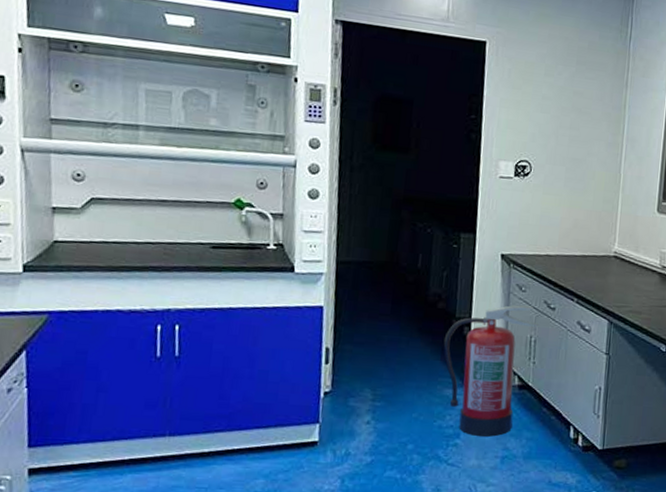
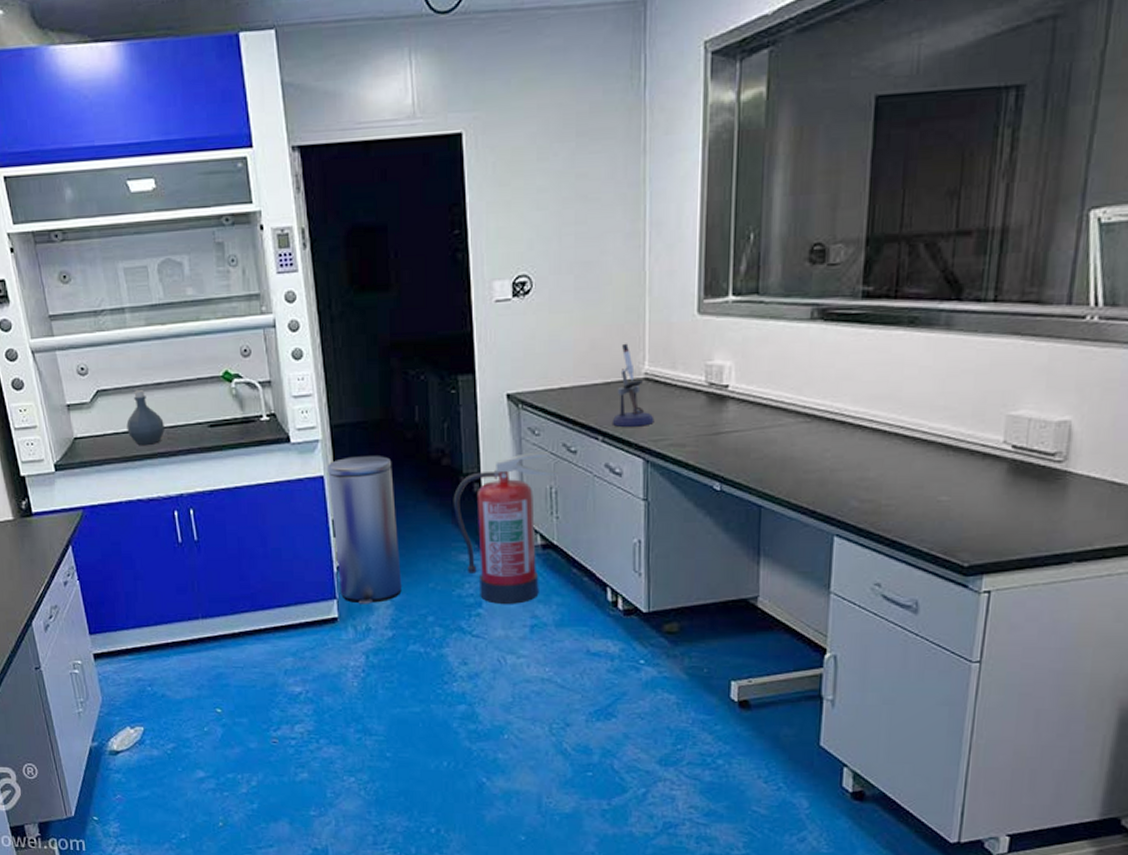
flask: none [118,203,162,259] -> present [126,390,164,446]
pedal bin: none [324,291,392,430] -> present [328,454,402,604]
microscope: none [585,226,619,294] -> present [612,343,655,427]

